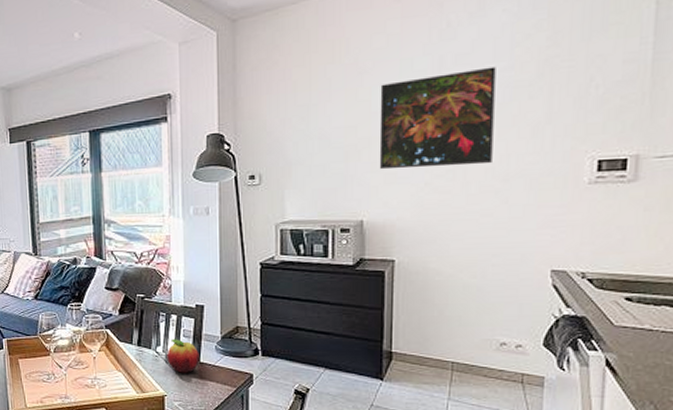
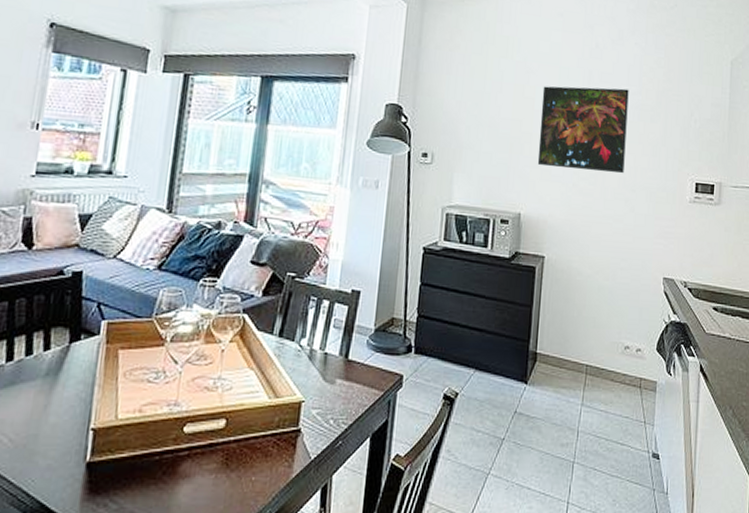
fruit: present [167,339,199,373] -> none [311,329,349,373]

